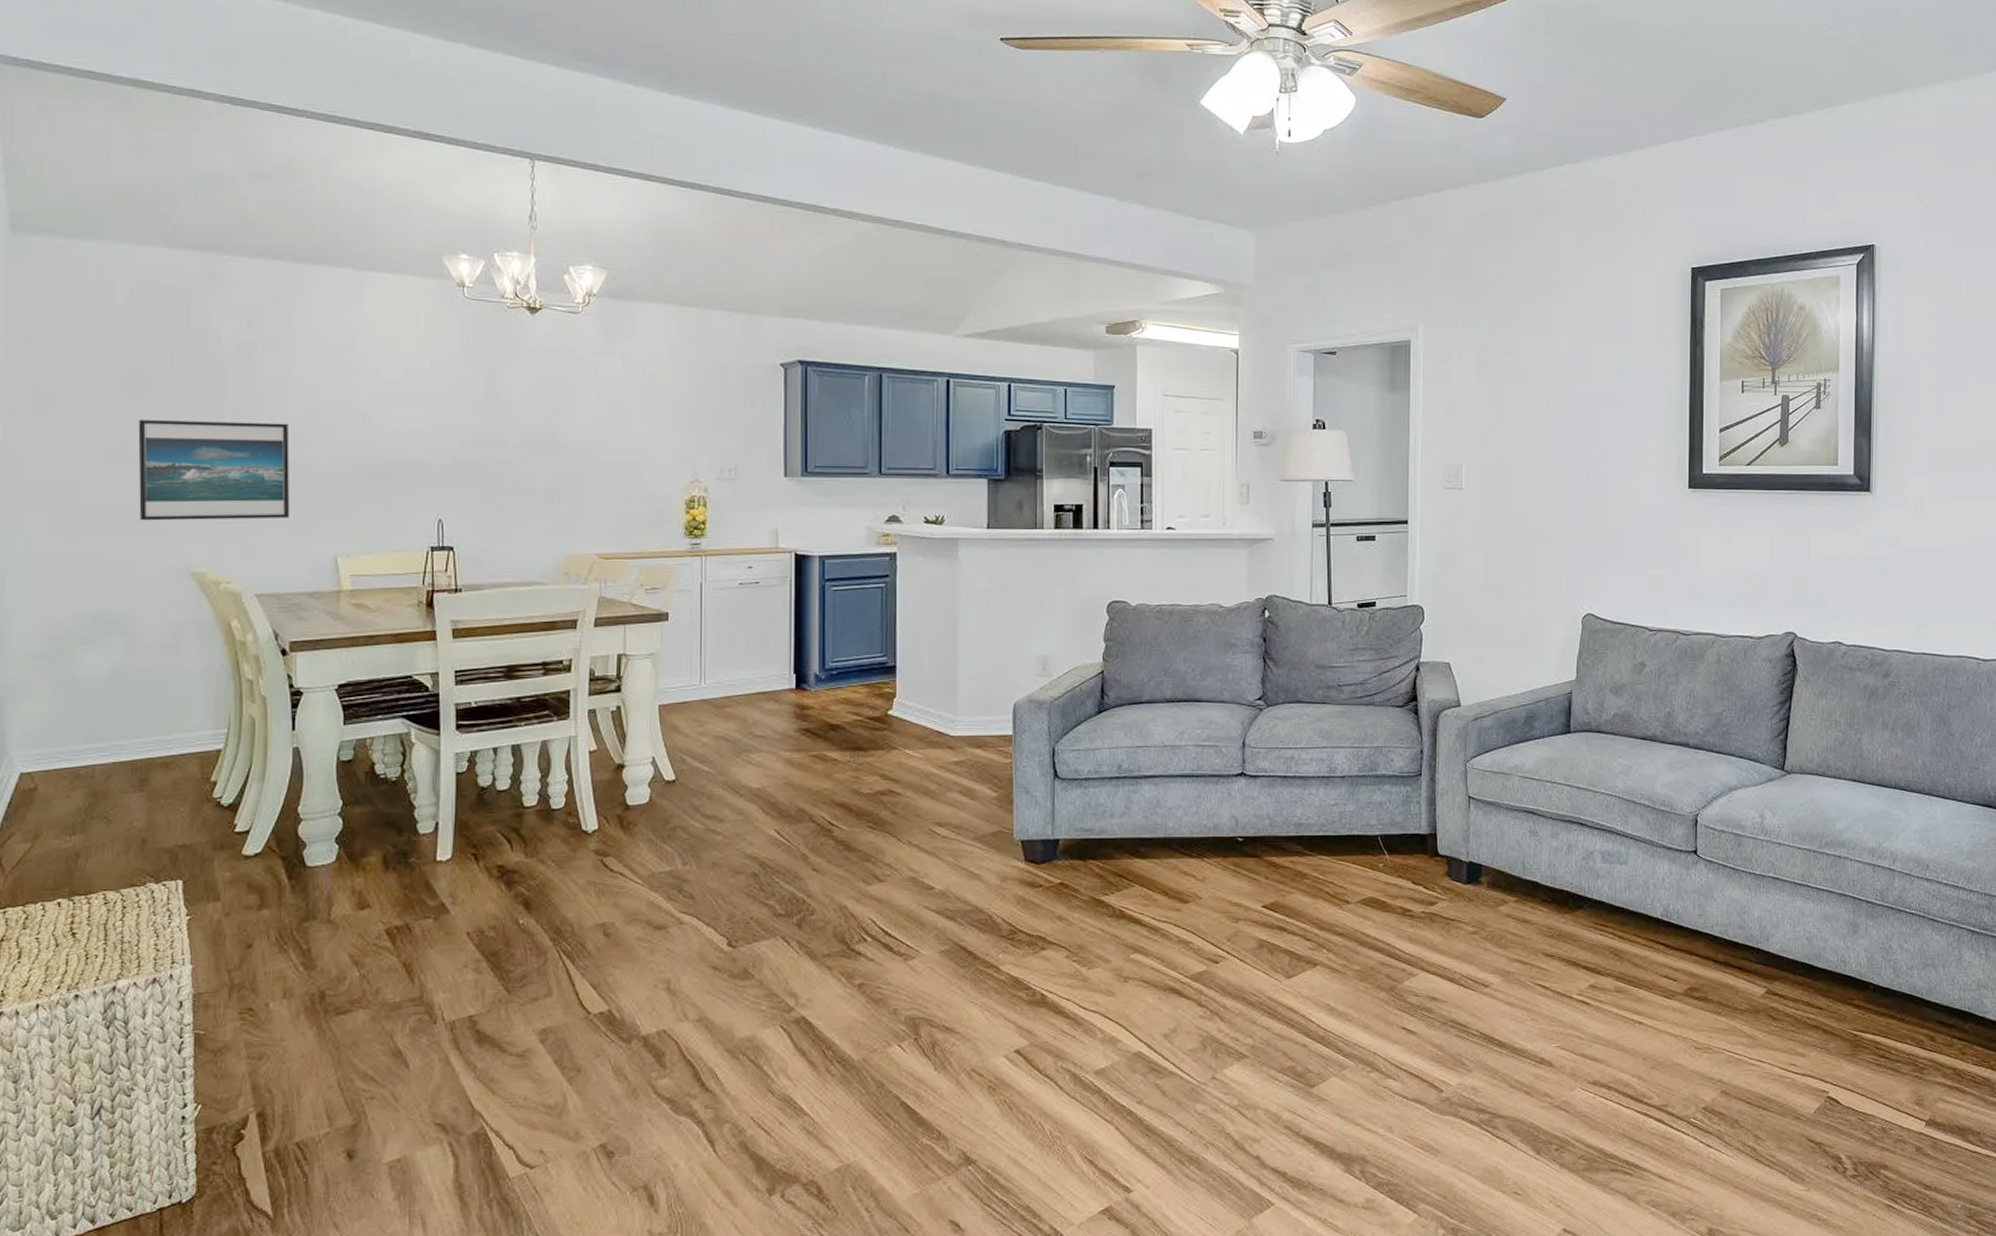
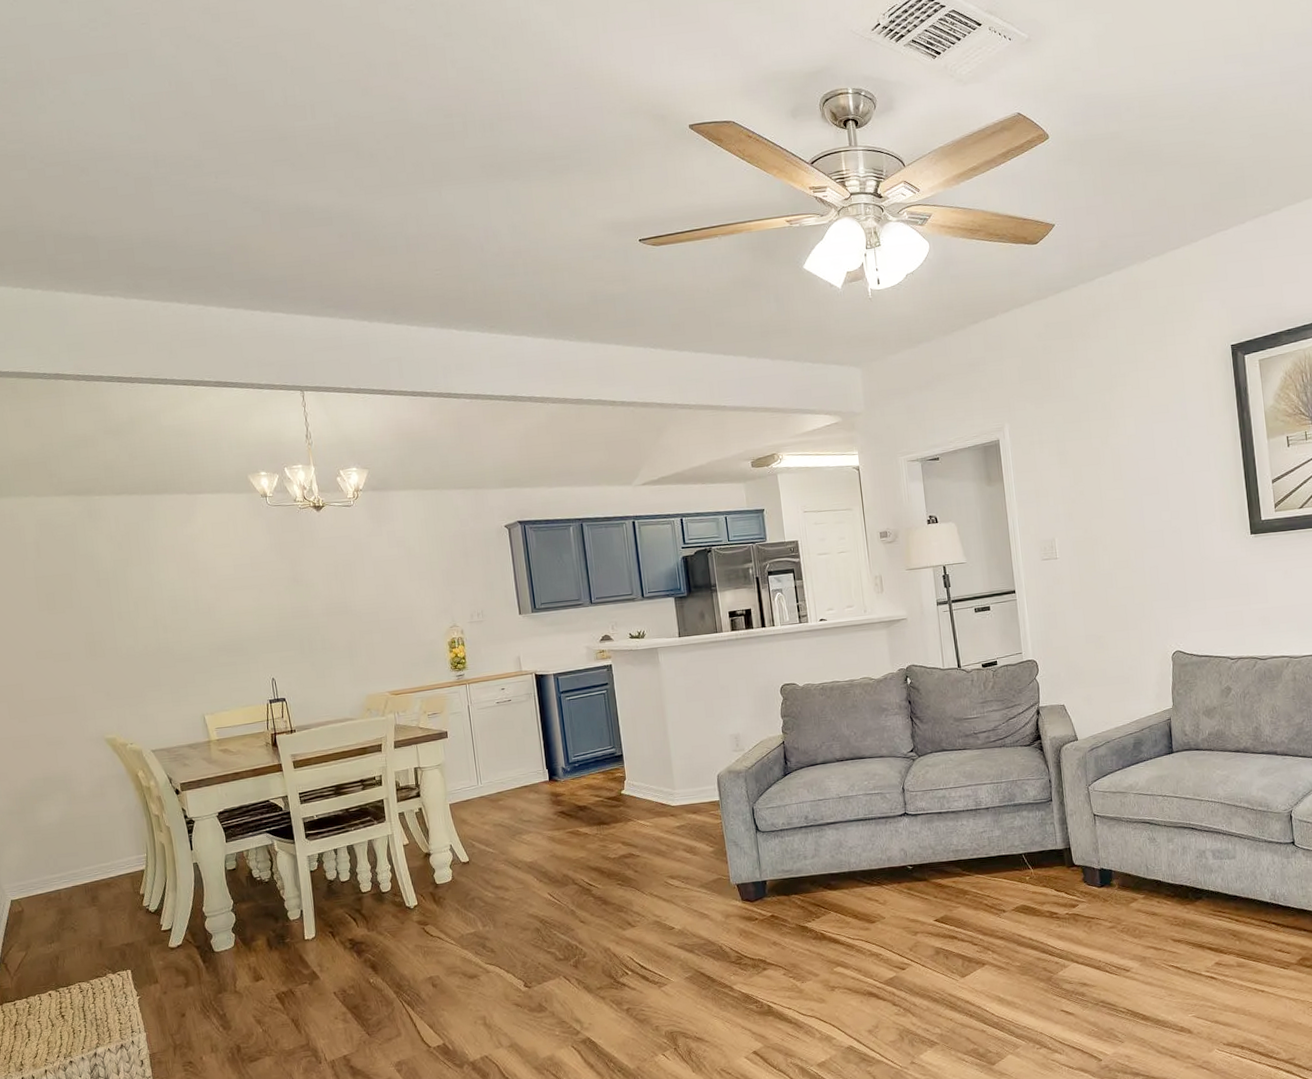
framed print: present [138,420,290,521] -> none [54,618,168,704]

